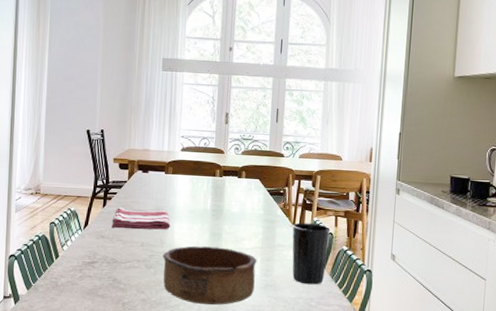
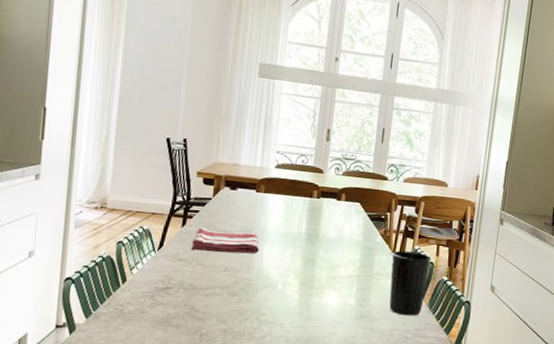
bowl: present [162,245,257,306] -> none [248,272,353,337]

